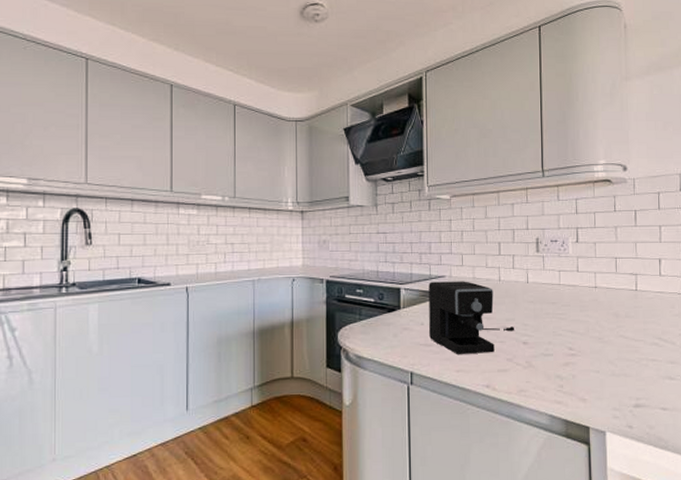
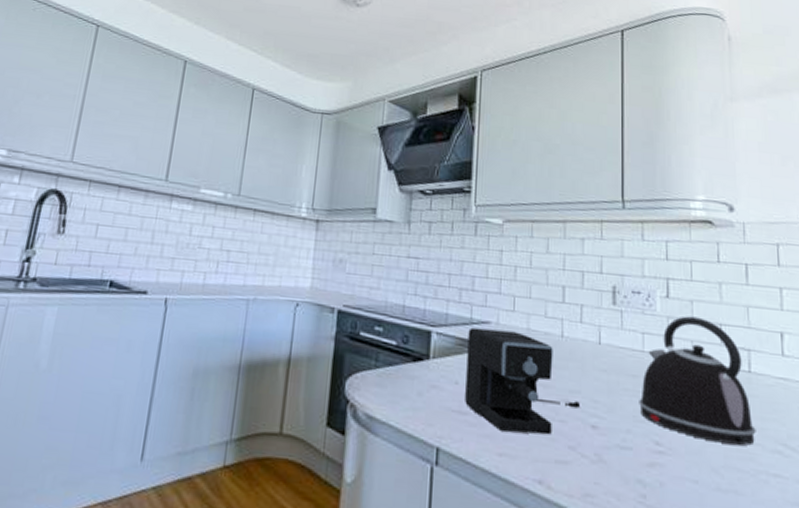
kettle: none [557,254,640,343] -> present [639,316,756,446]

